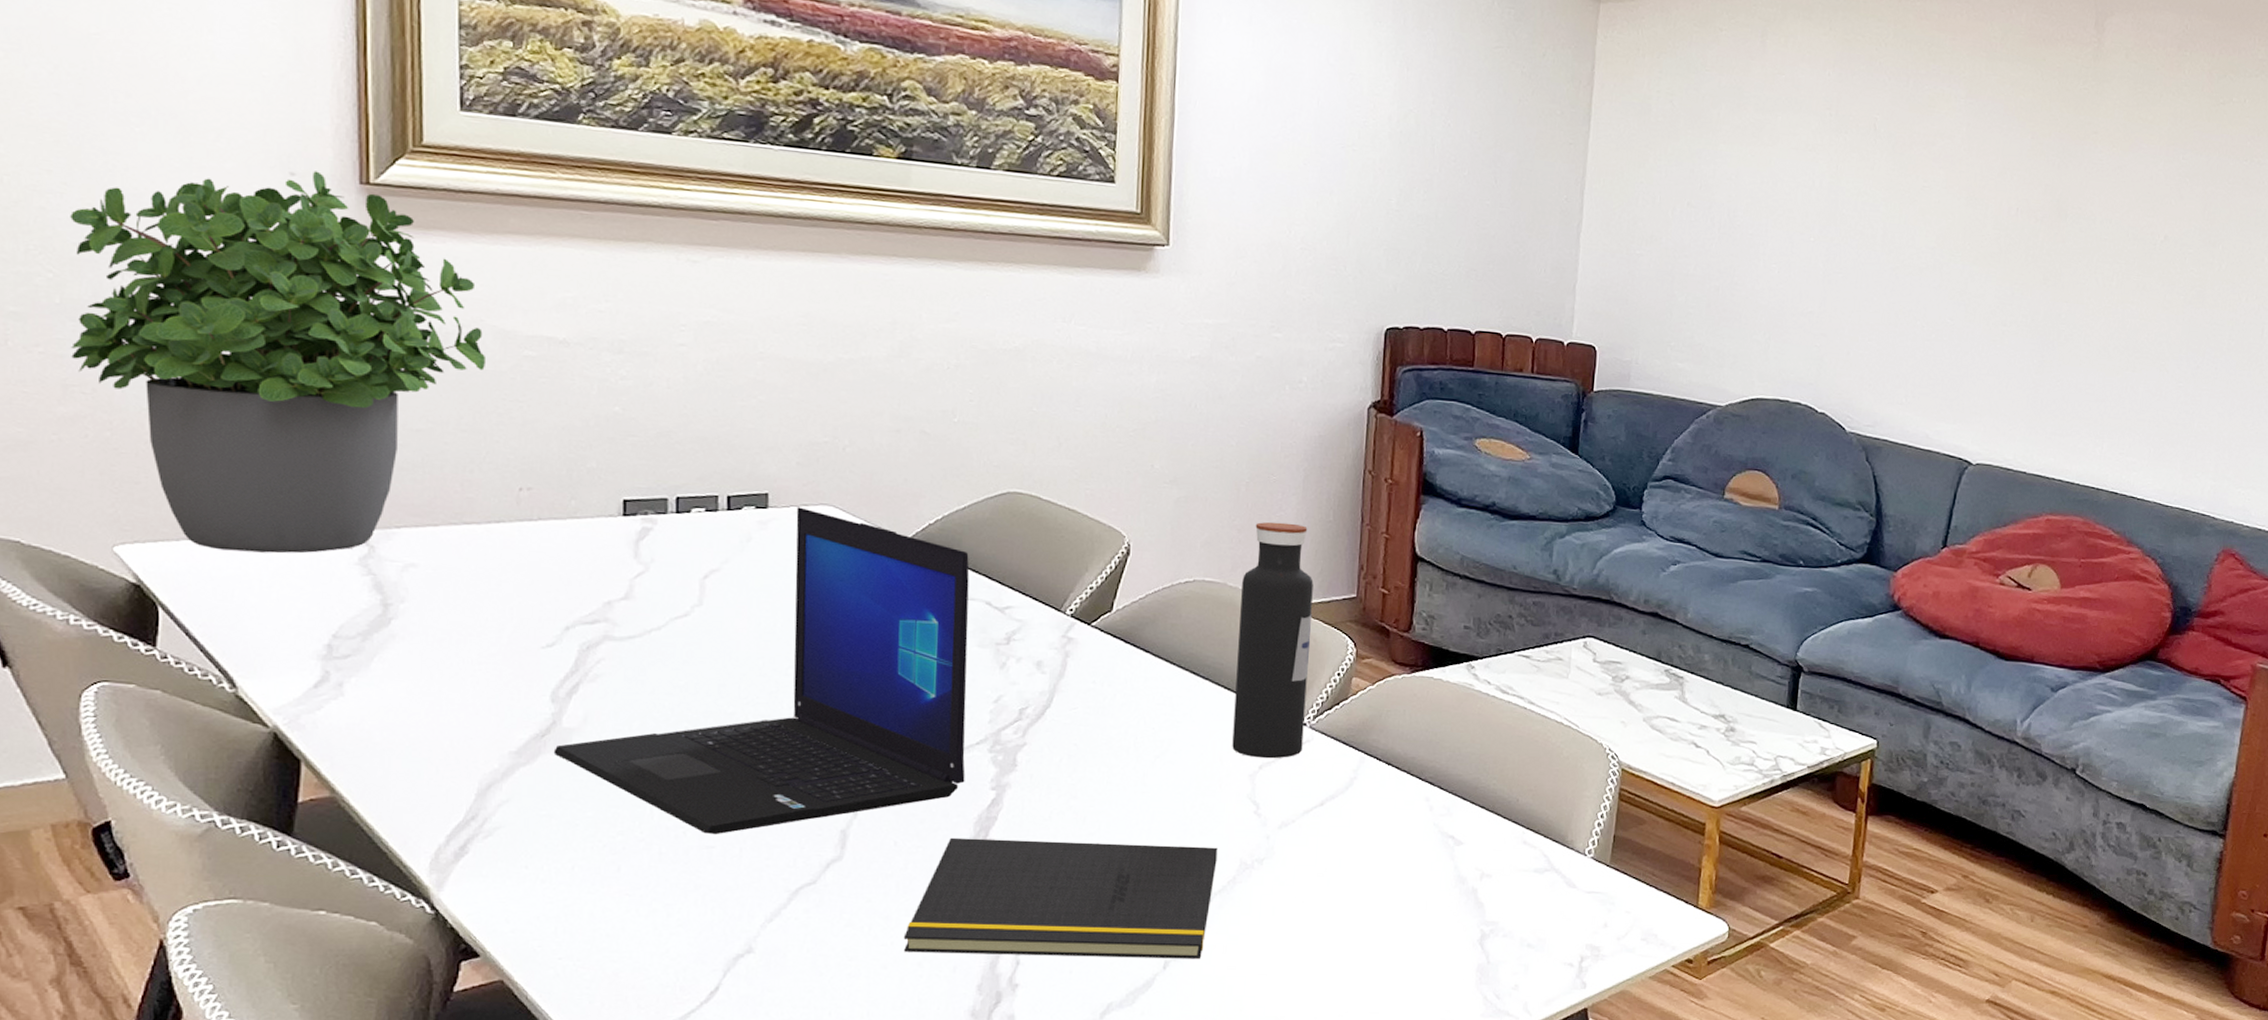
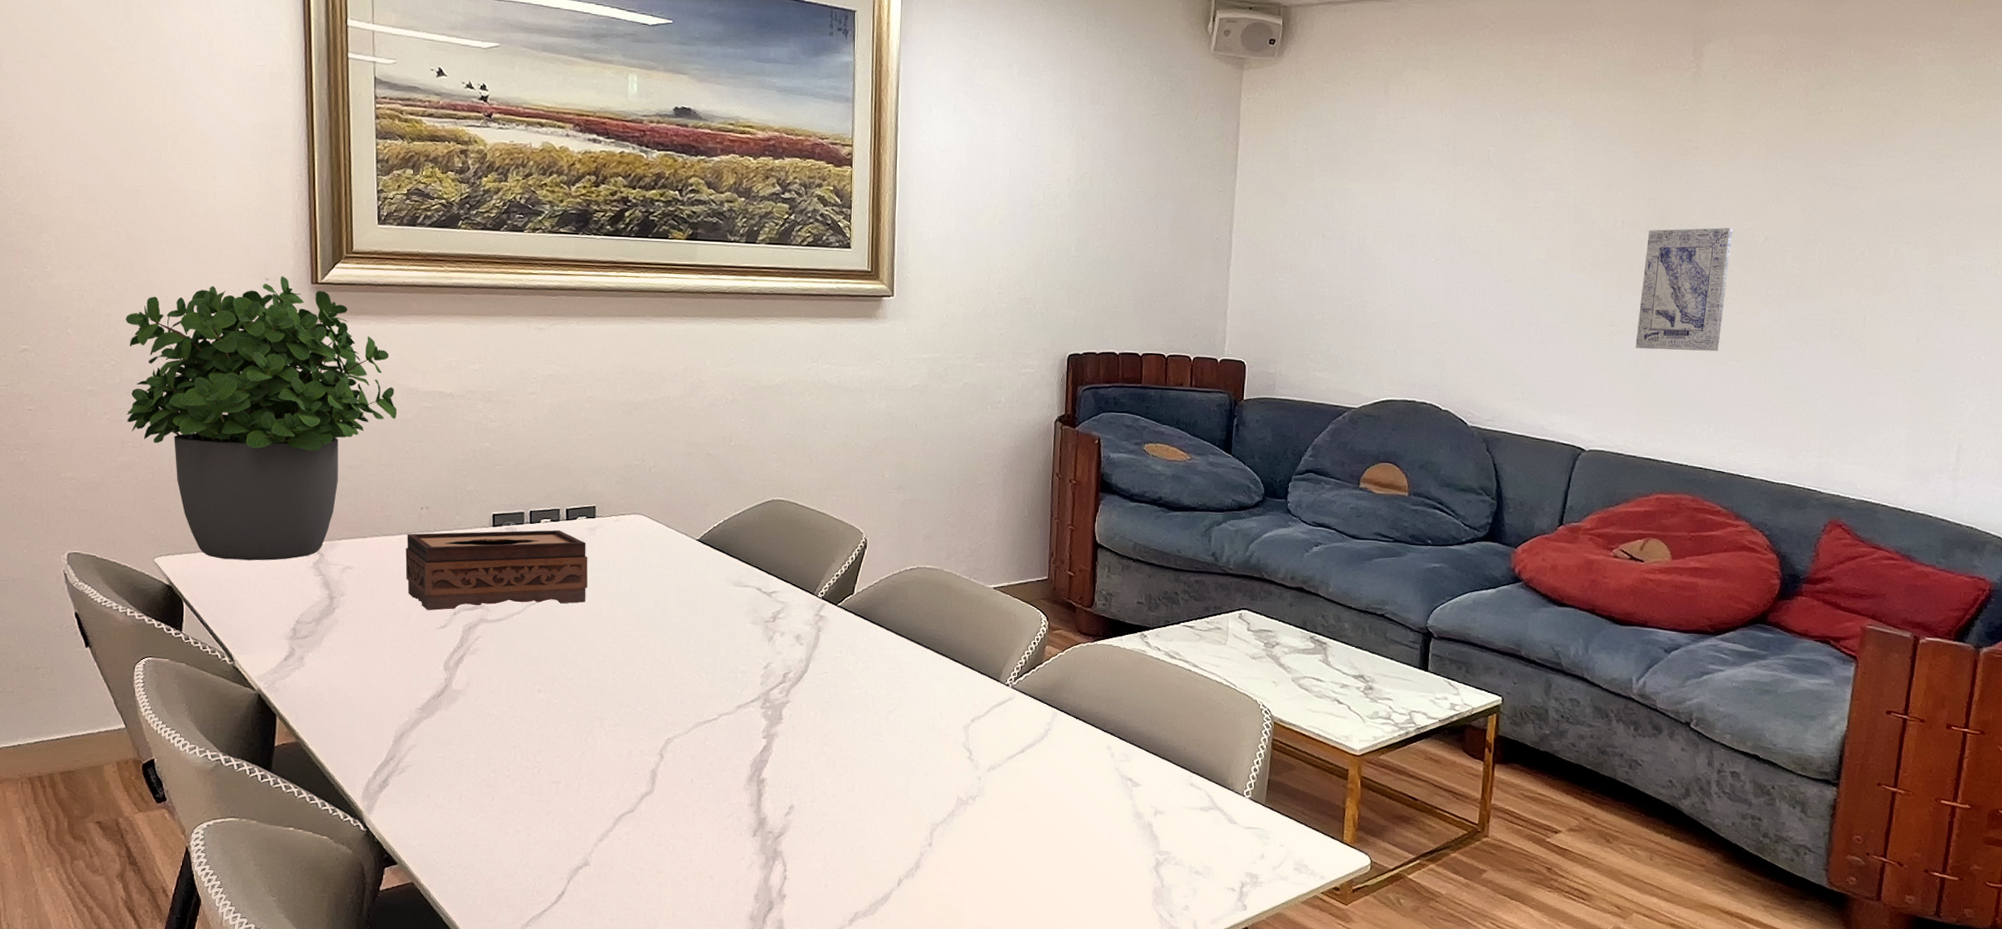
tissue box: none [496,521,757,624] -> present [405,529,588,611]
laptop: present [553,507,970,834] -> none [446,516,744,772]
notepad: present [903,837,1218,959] -> none [699,776,939,878]
water bottle: present [1232,522,1314,759] -> none [949,518,1013,714]
wall art: none [2027,220,2132,360] -> present [1635,227,1733,352]

